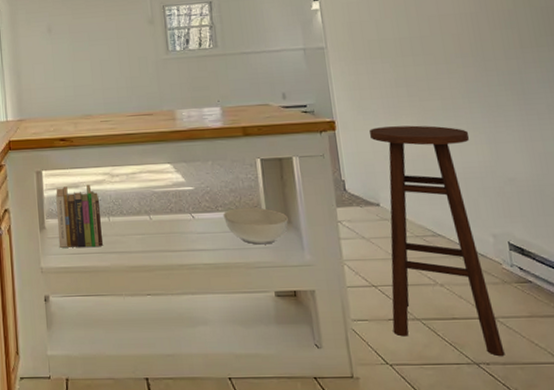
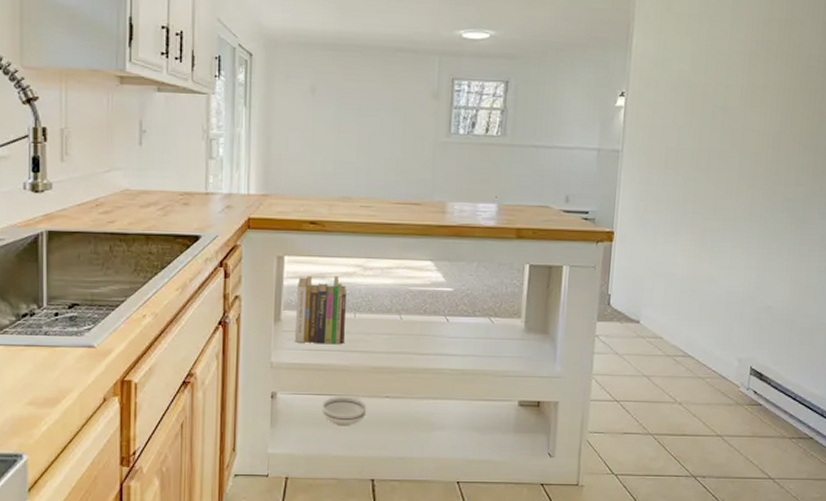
bowl: none [90,296,132,326] -> present [322,396,367,426]
bowl: present [222,207,289,245] -> none [479,314,547,354]
bar stool: present [369,125,505,356] -> none [625,243,742,470]

